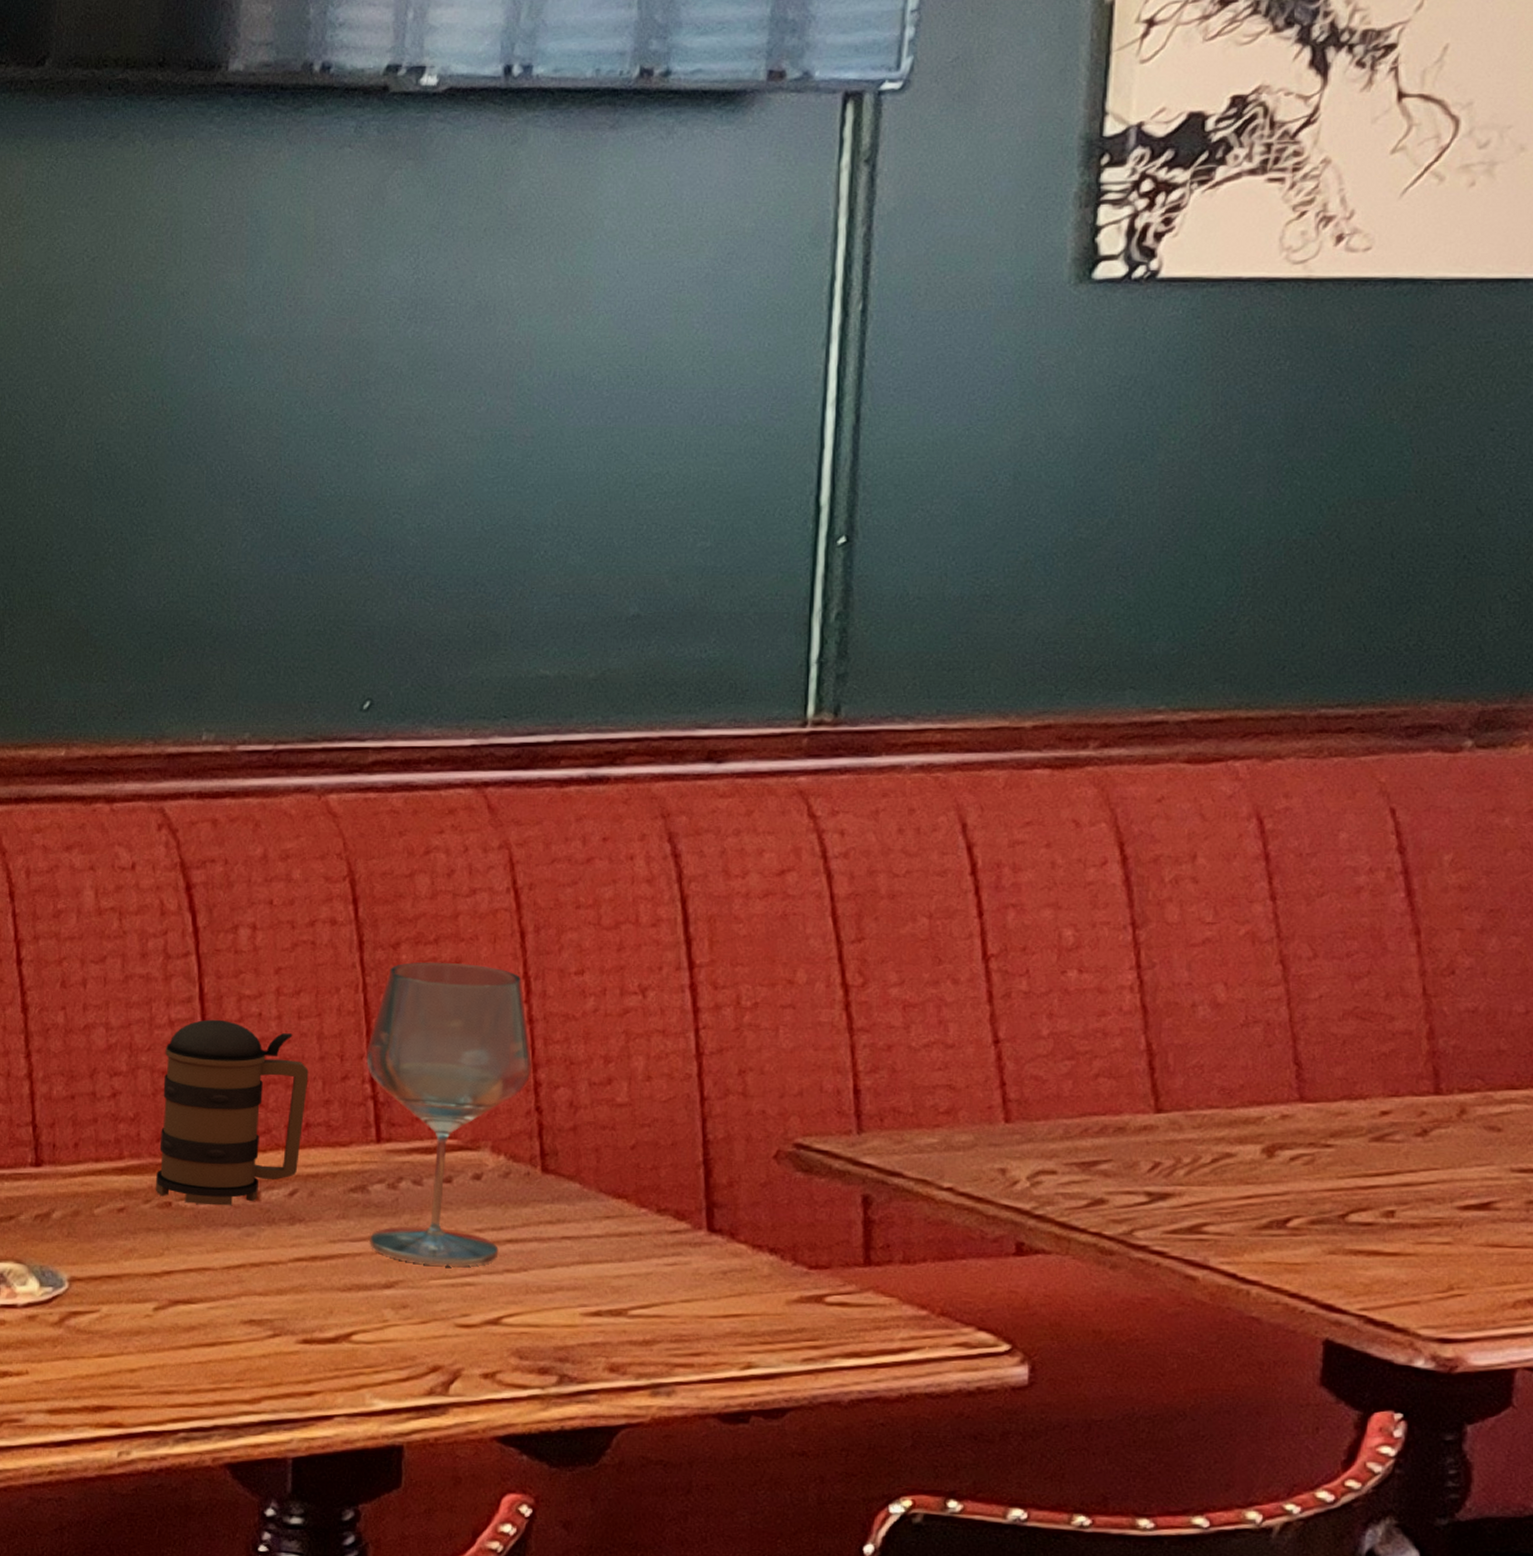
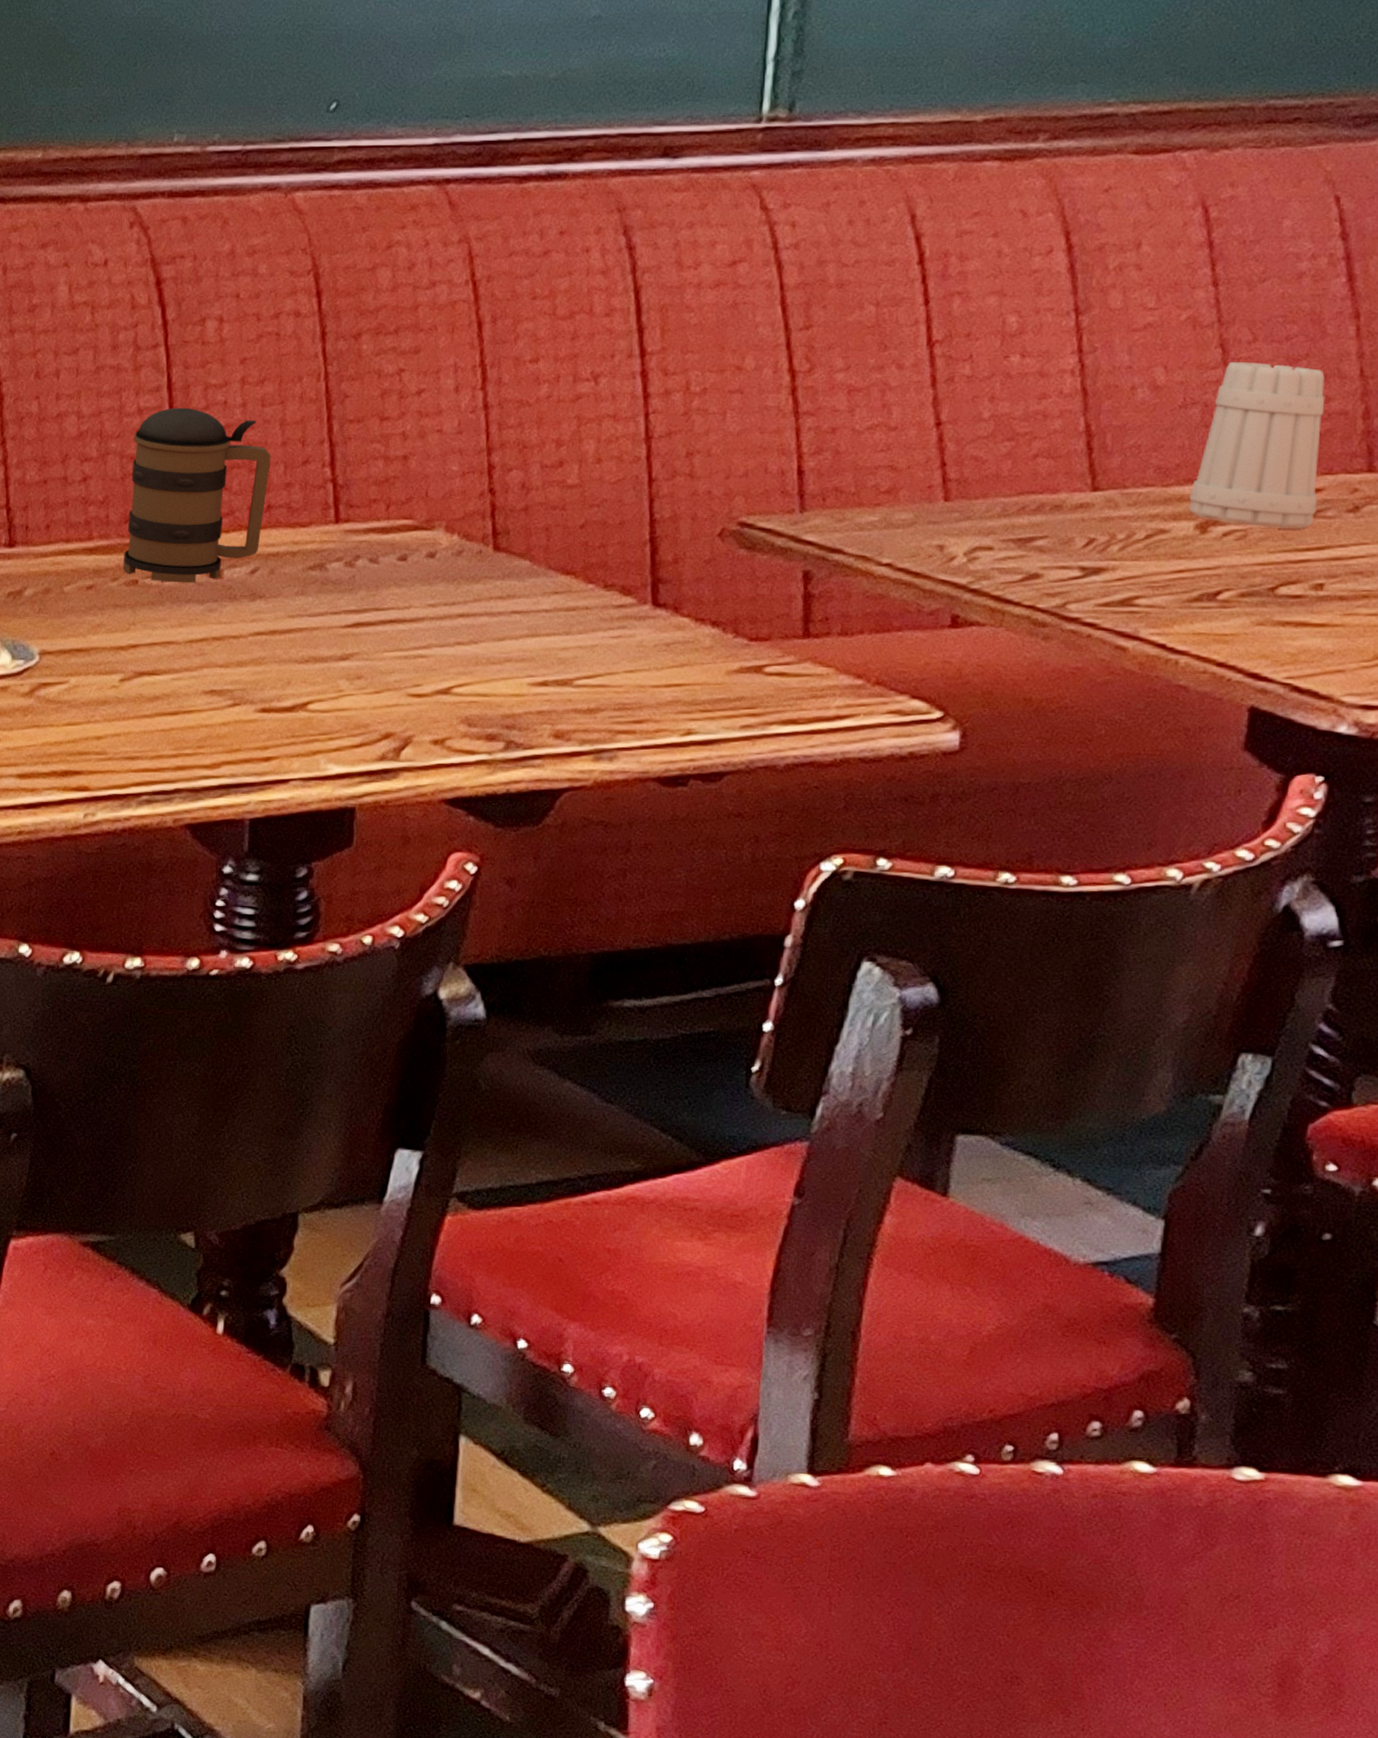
wine glass: present [366,962,532,1266] -> none [327,351,486,640]
beer mug: none [1255,979,1389,1153] -> present [1189,362,1325,529]

